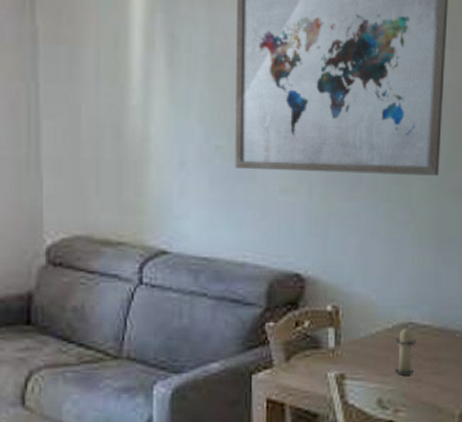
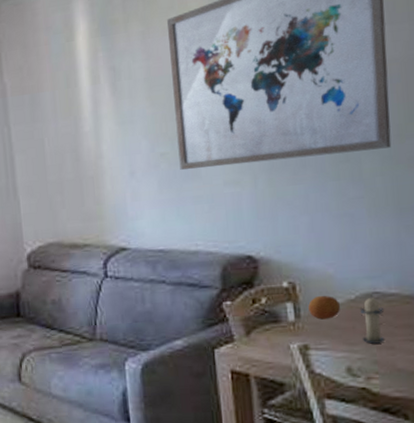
fruit: none [349,322,378,348] -> present [308,295,340,320]

